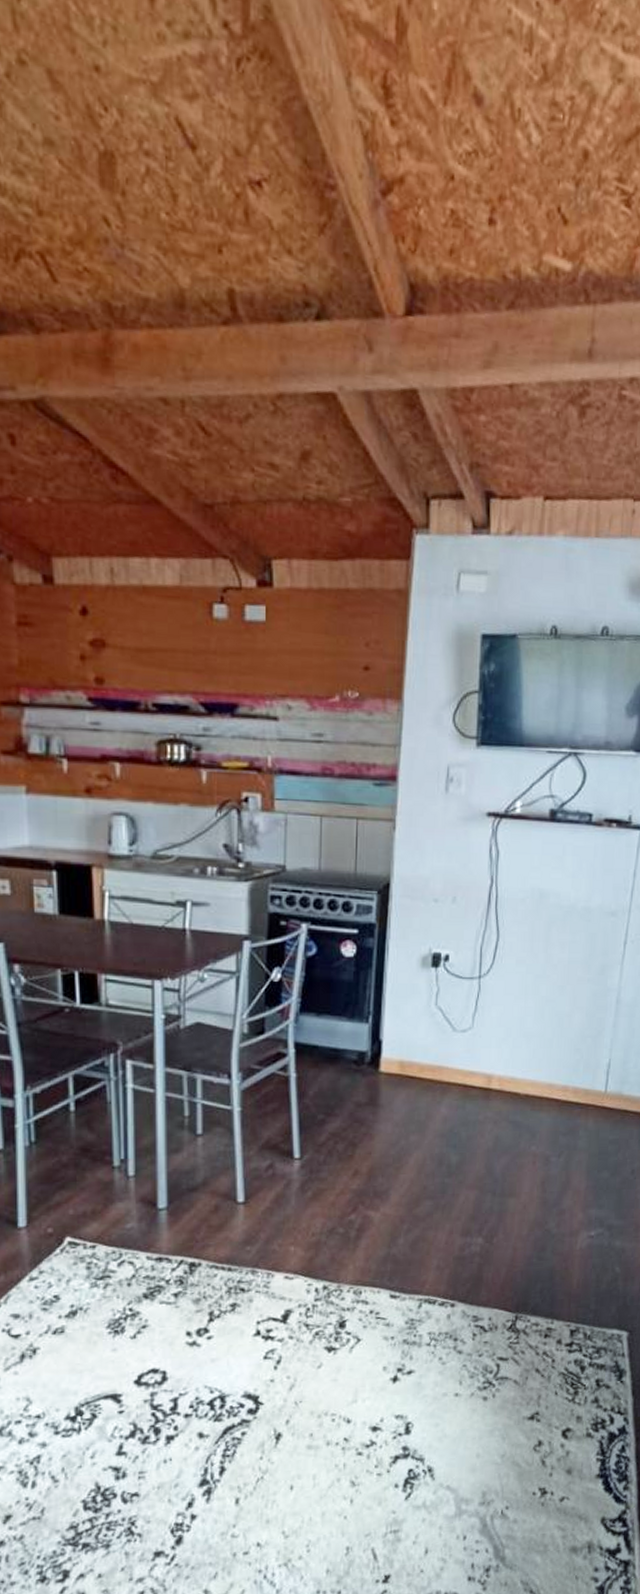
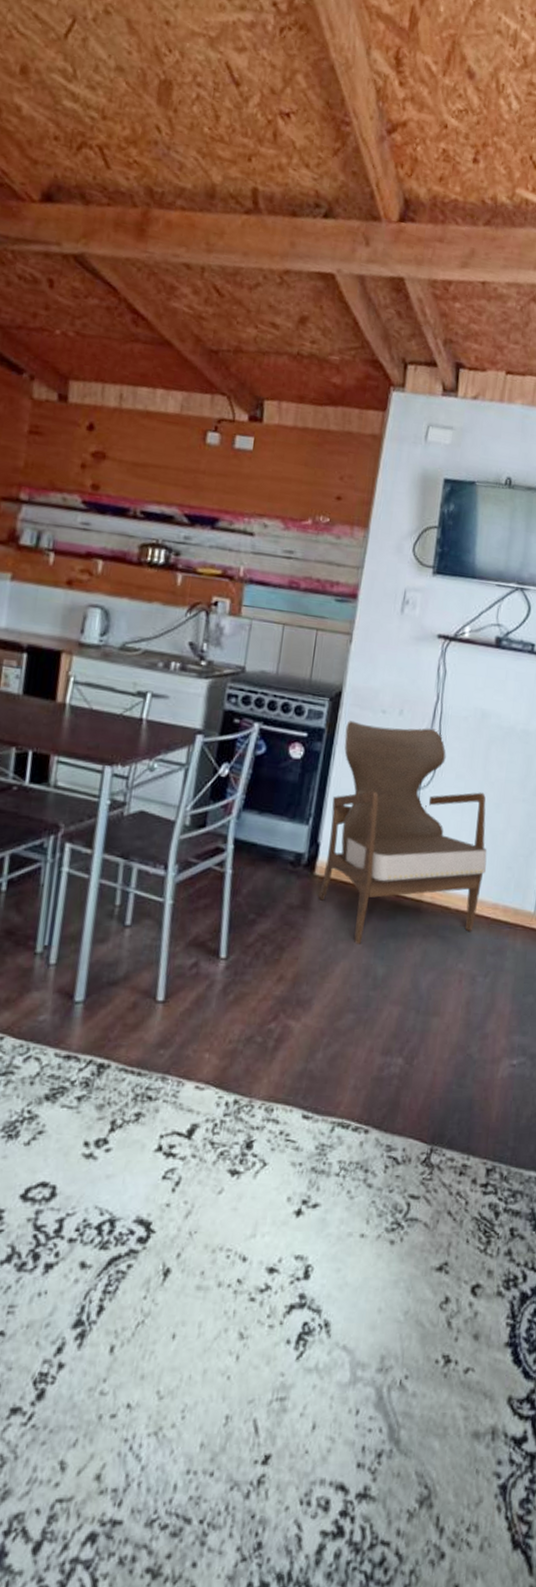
armchair: none [385,913,554,1135] -> present [318,721,488,944]

